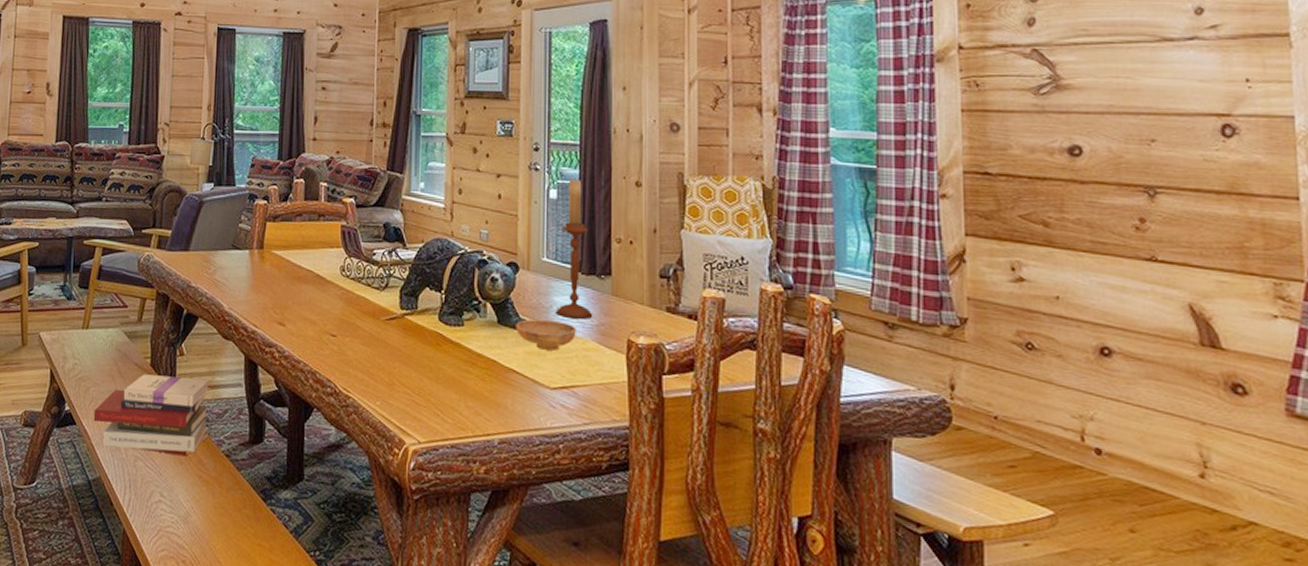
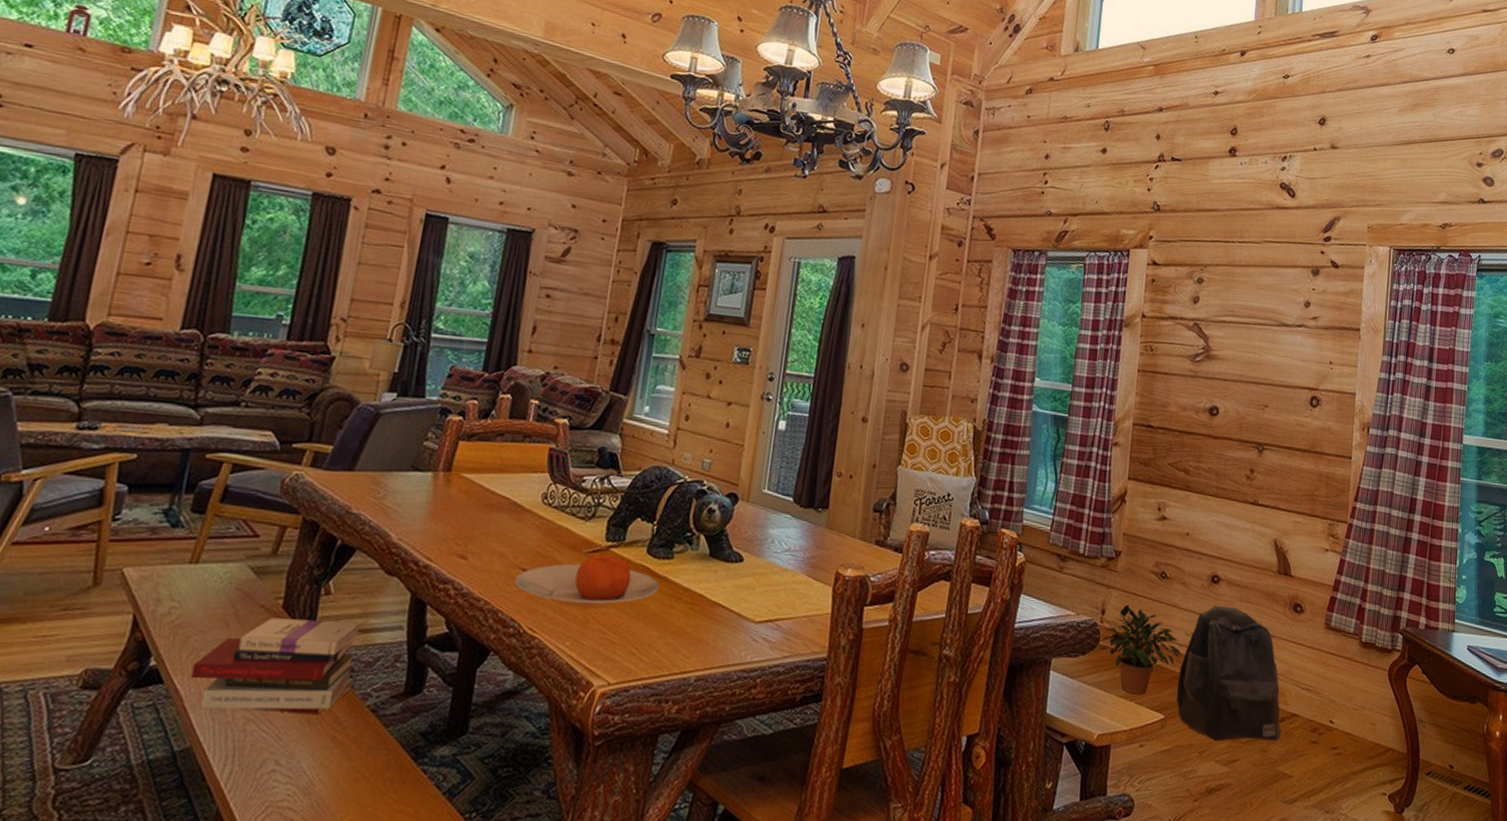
plate: none [326,321,455,373] -> present [514,554,661,609]
bowl: present [516,319,576,351] -> none [727,551,788,584]
candlestick: present [556,176,593,319] -> none [770,408,812,552]
potted plant: none [954,379,1068,485] -> present [1101,604,1181,695]
backpack: none [1067,382,1233,554] -> present [1176,605,1281,741]

